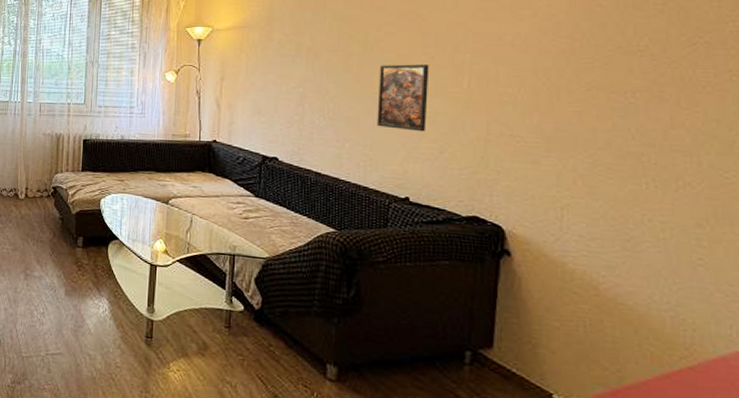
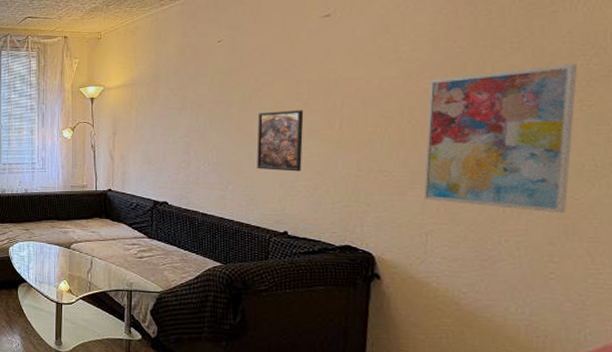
wall art: none [559,31,727,194] -> present [423,64,578,214]

